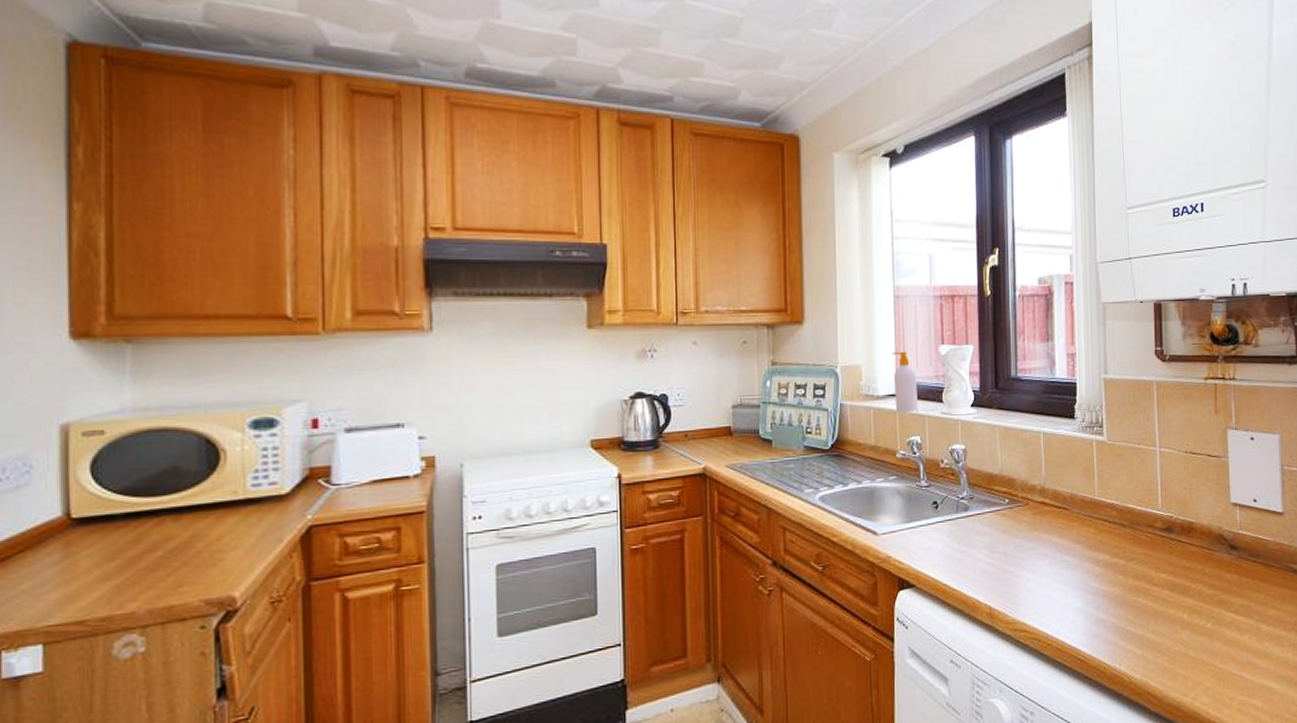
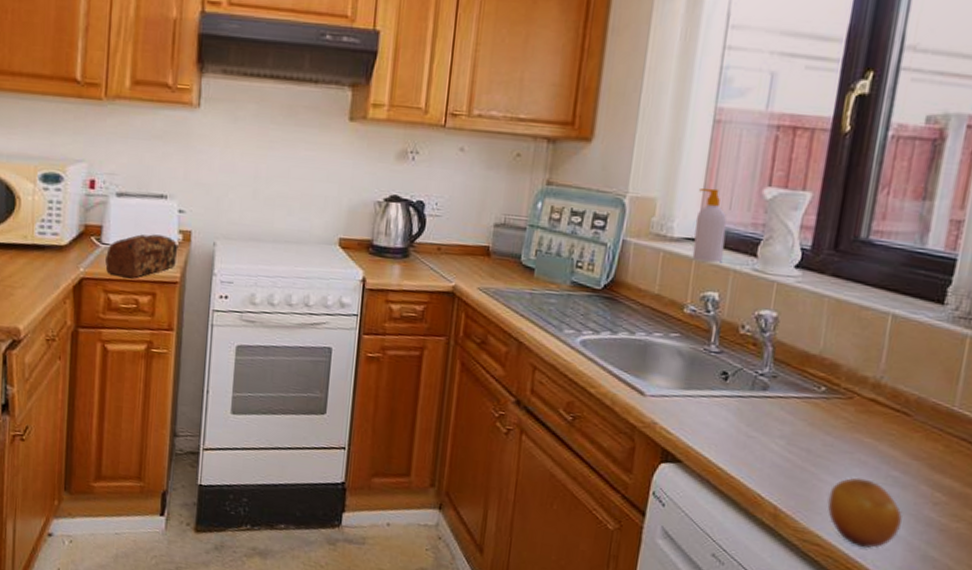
bread loaf: none [336,465,422,518] -> present [104,234,178,279]
fruit: none [1025,567,1078,624] -> present [827,477,903,549]

